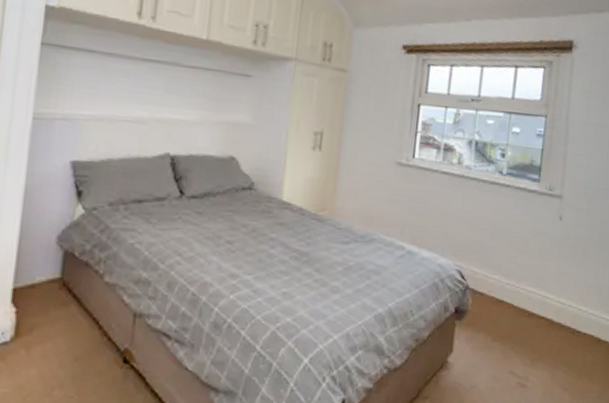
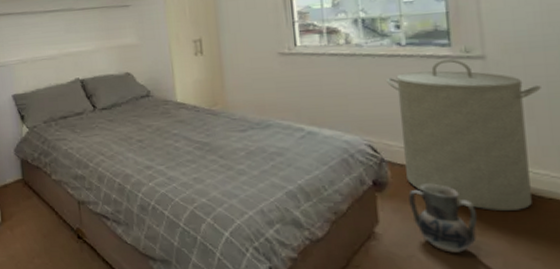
ceramic jug: none [481,313,532,383] -> present [408,183,478,253]
laundry hamper: none [484,193,596,344] -> present [387,58,541,212]

